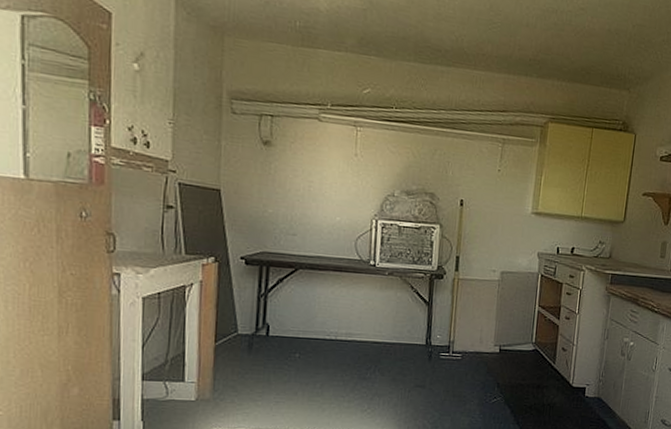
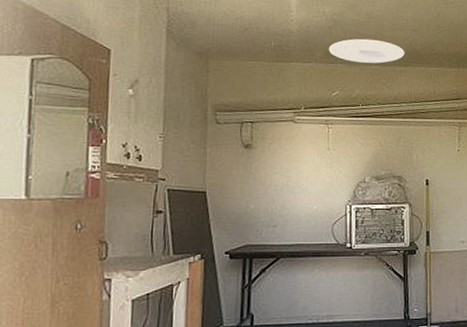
ceiling light: none [361,26,449,60] -> present [328,39,405,64]

